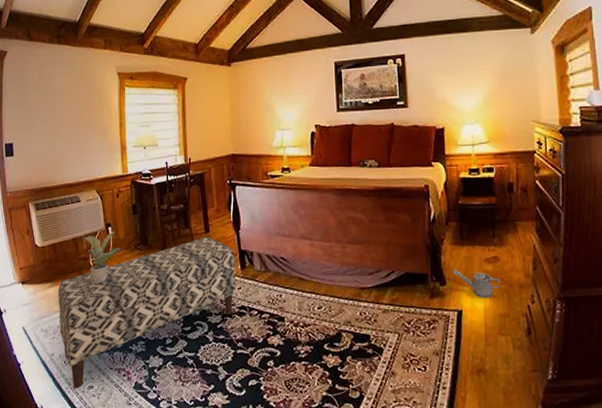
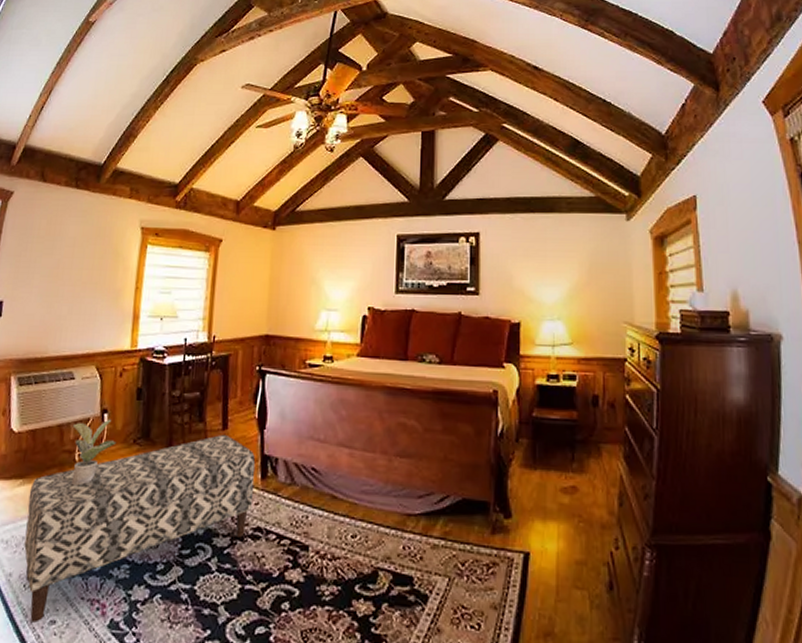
watering can: present [453,269,502,298] -> none [521,498,580,539]

